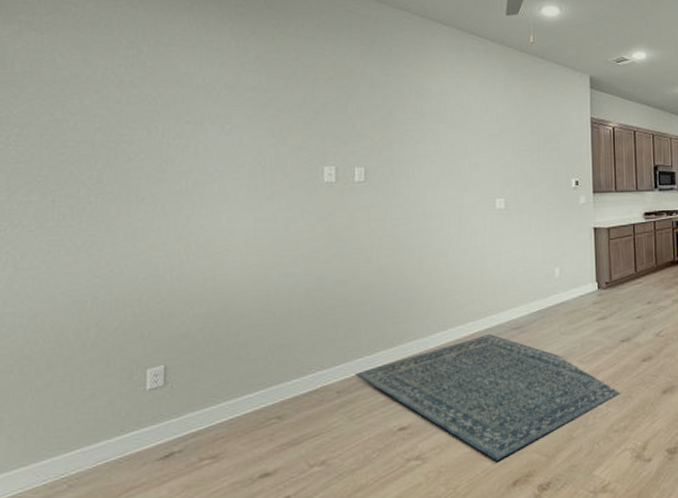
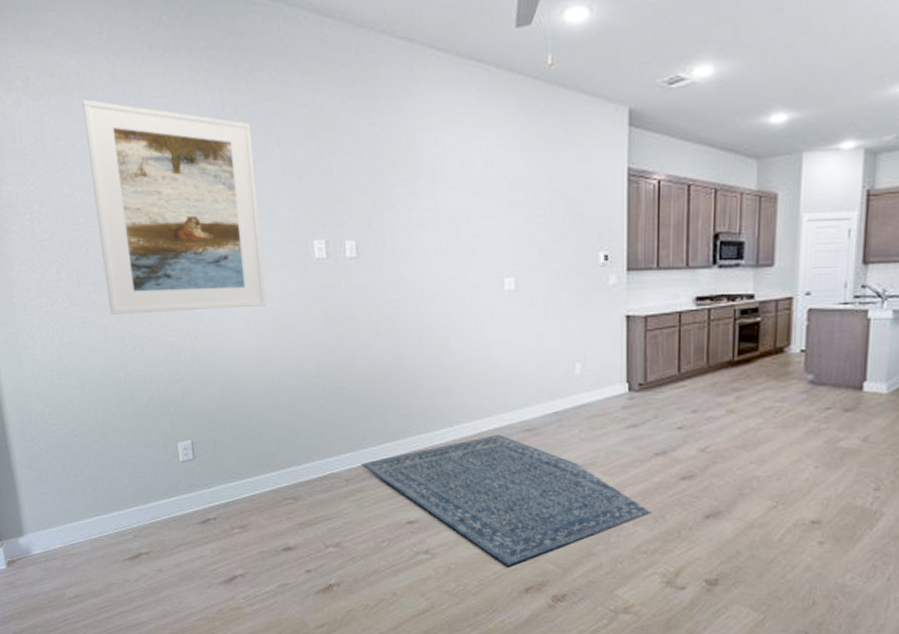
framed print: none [87,37,273,237] -> present [82,99,267,314]

